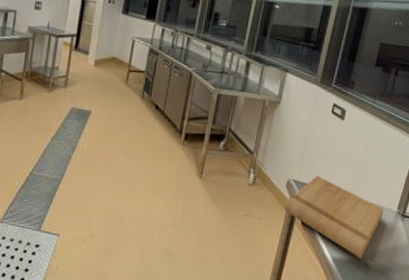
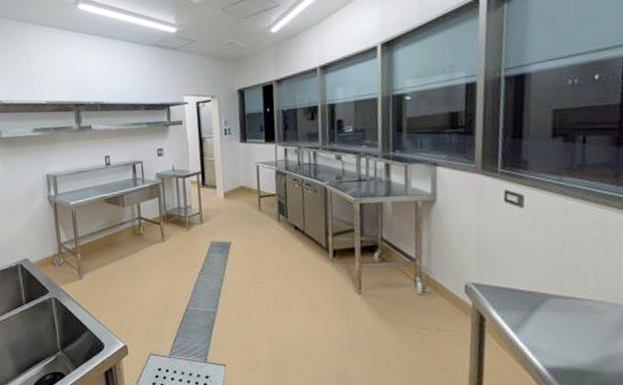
cutting board: present [284,175,384,259] -> none [468,274,607,366]

